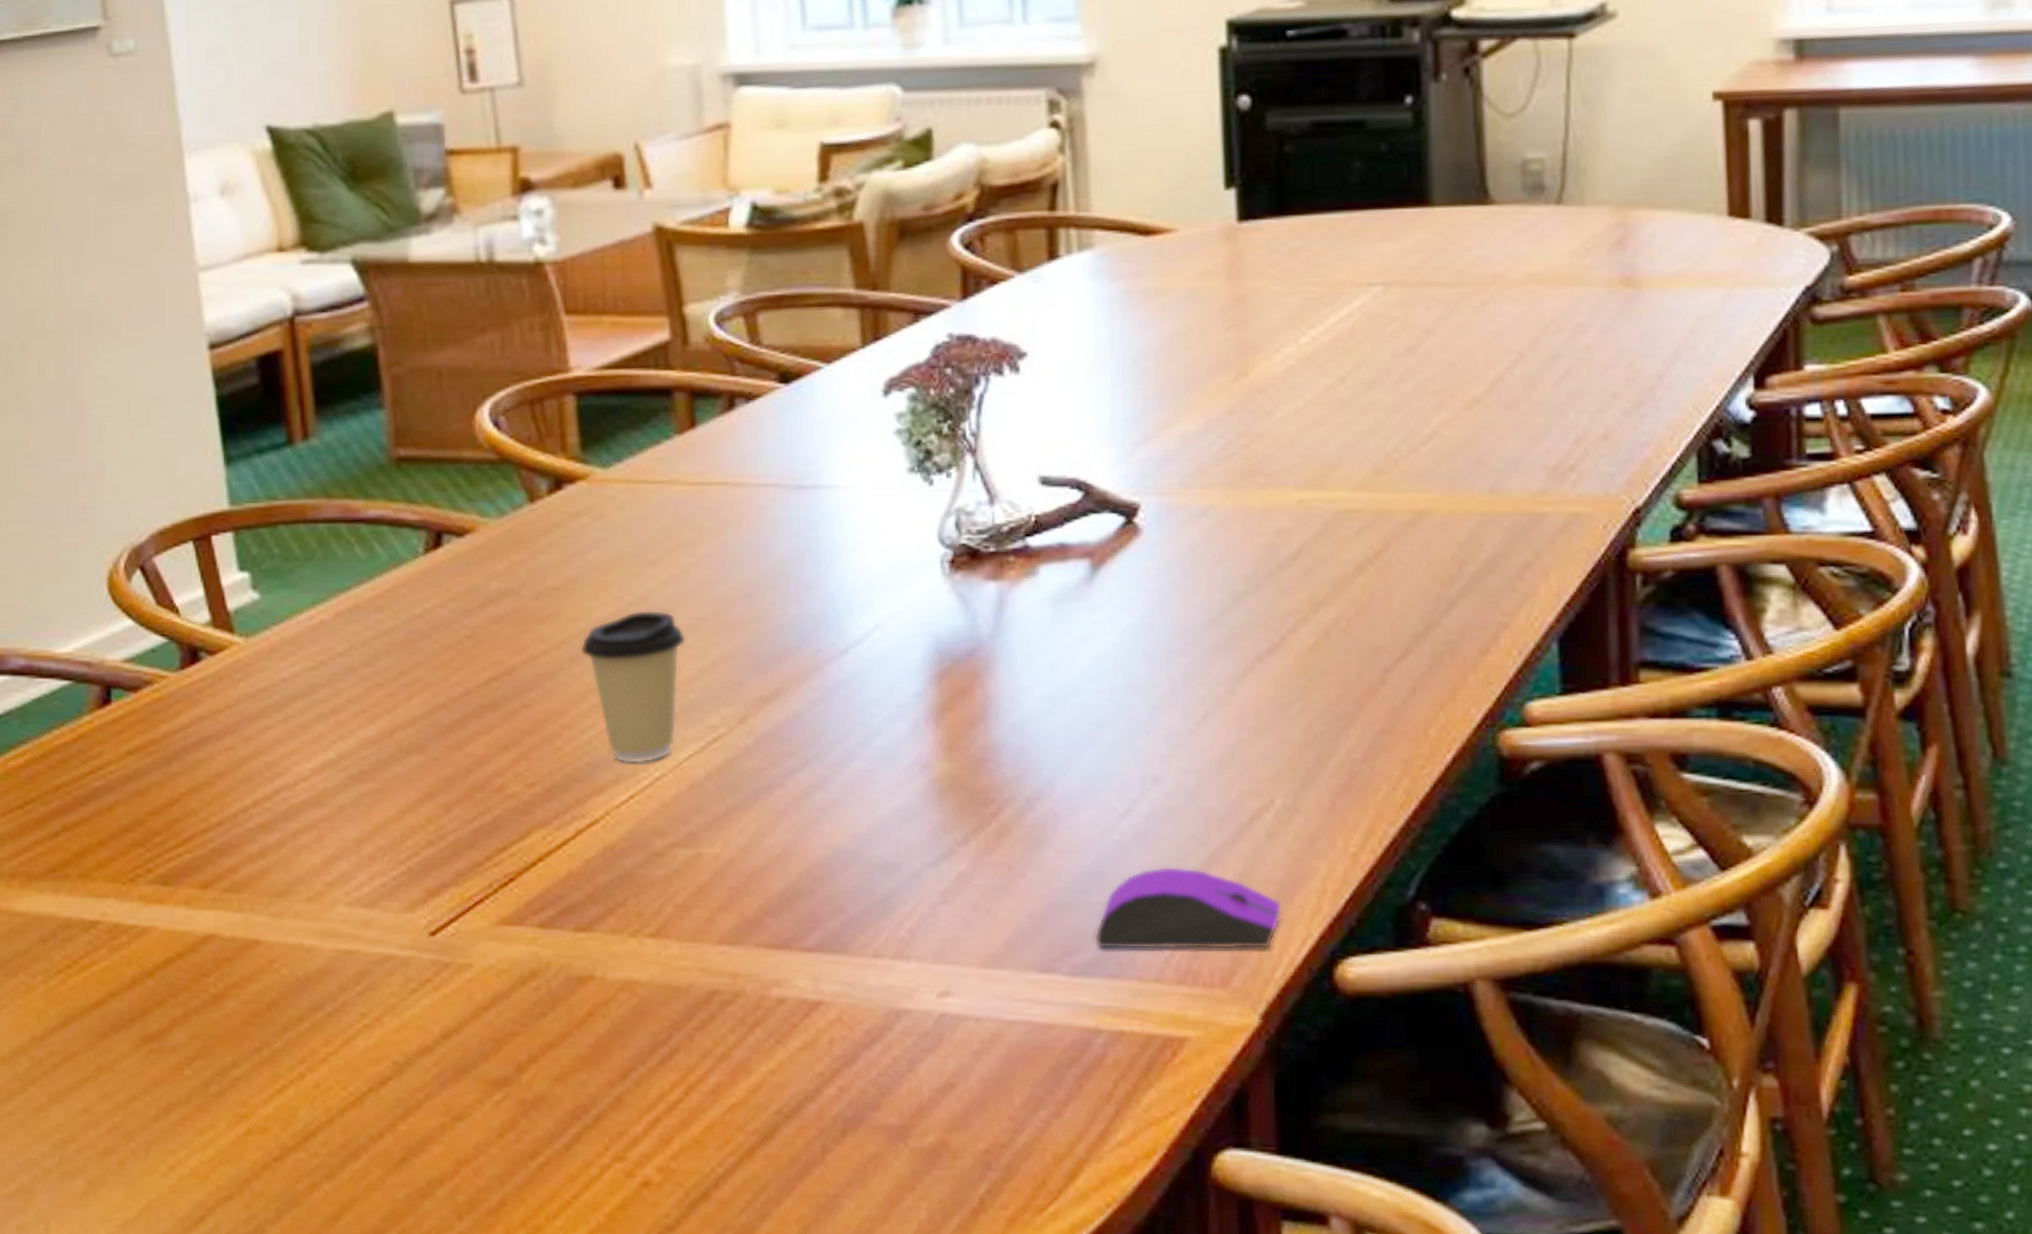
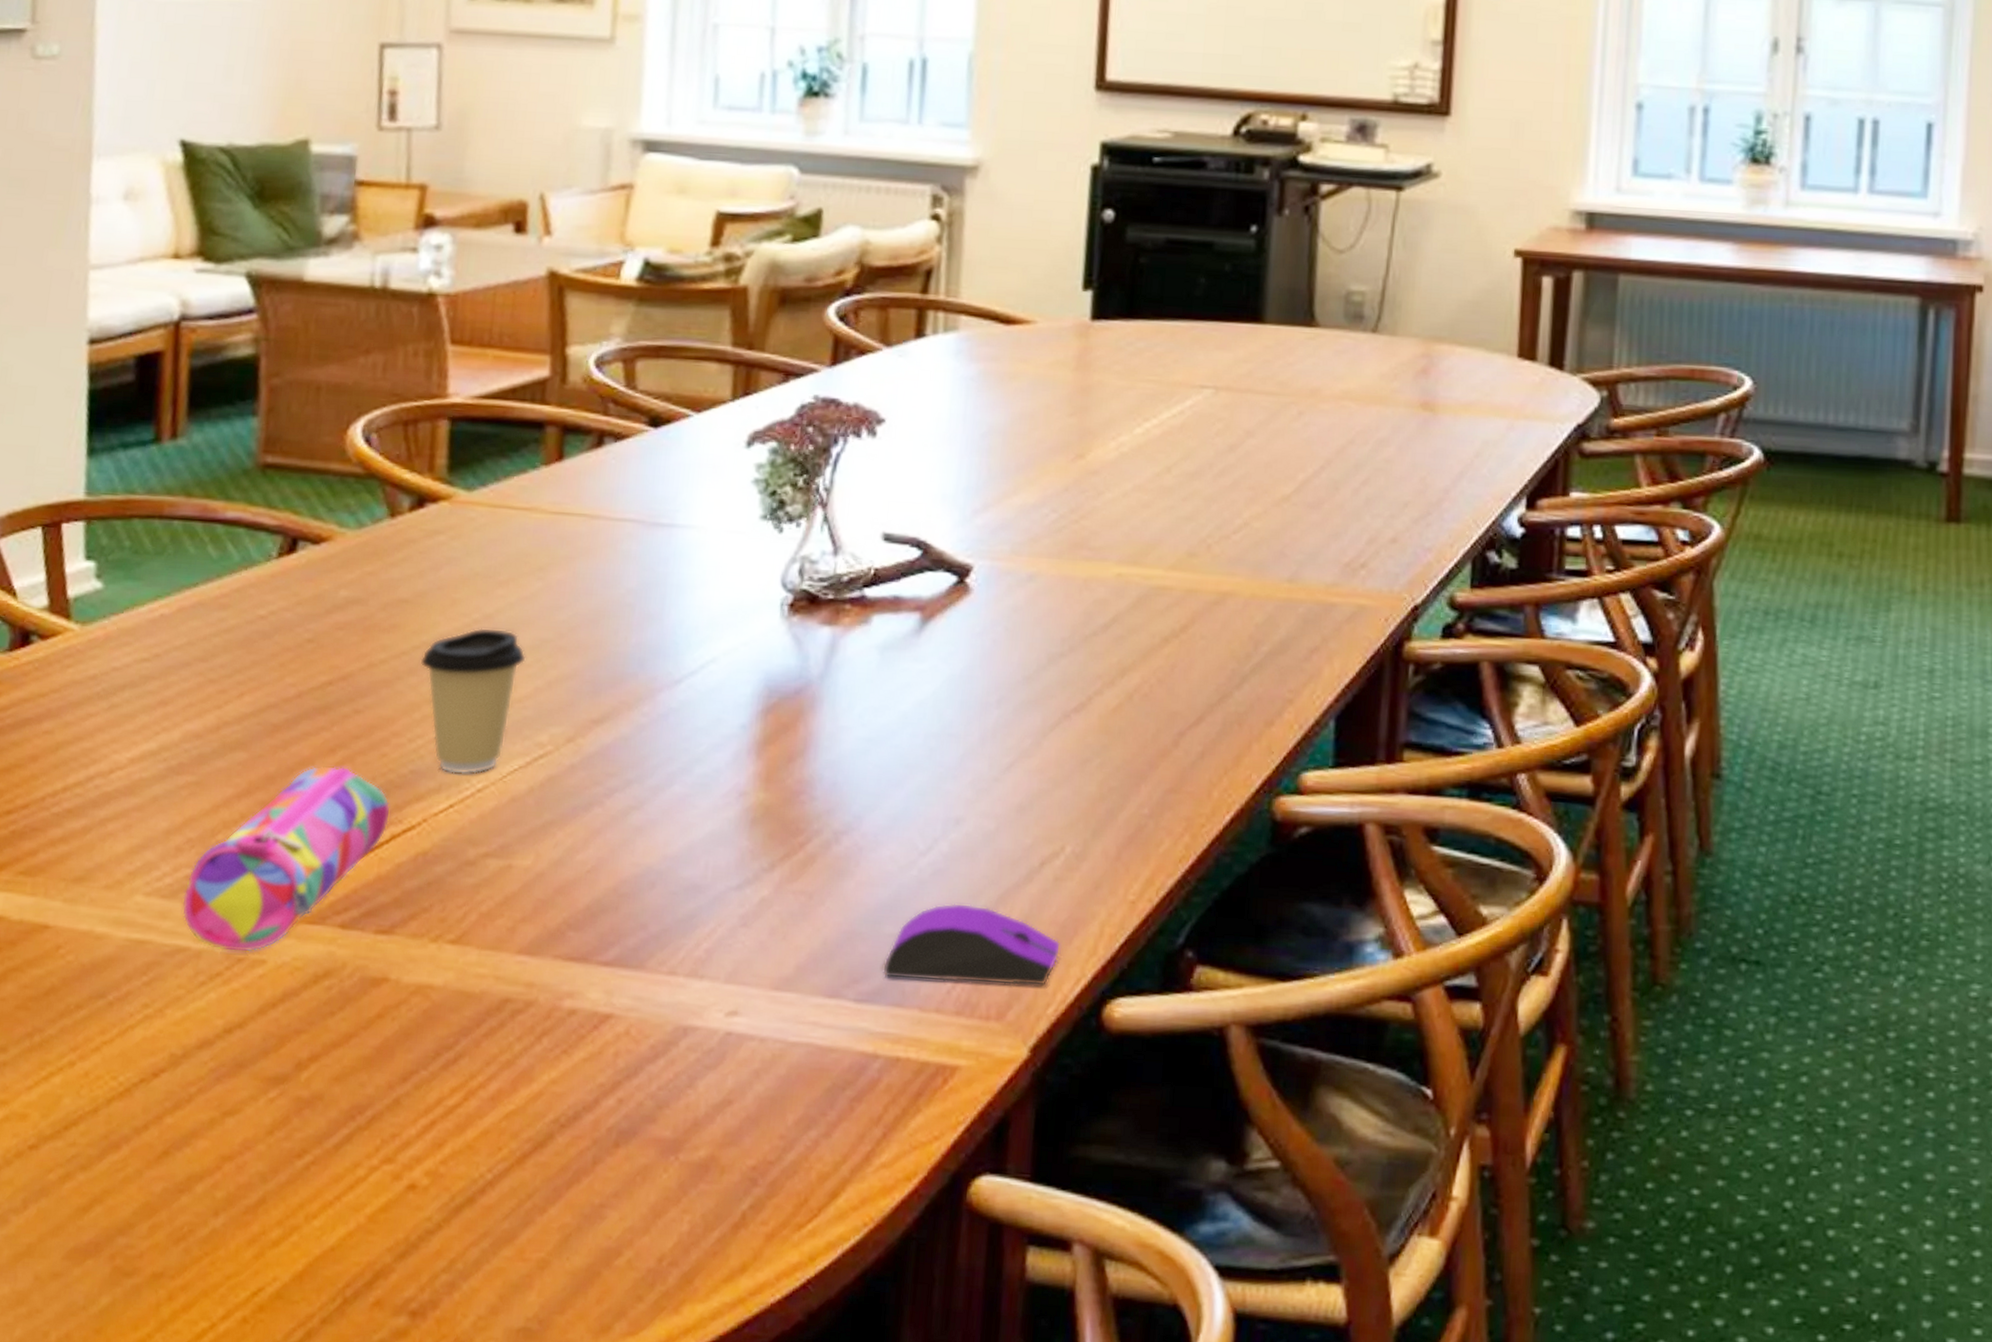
pencil case: none [383,763,573,958] -> present [182,765,391,953]

